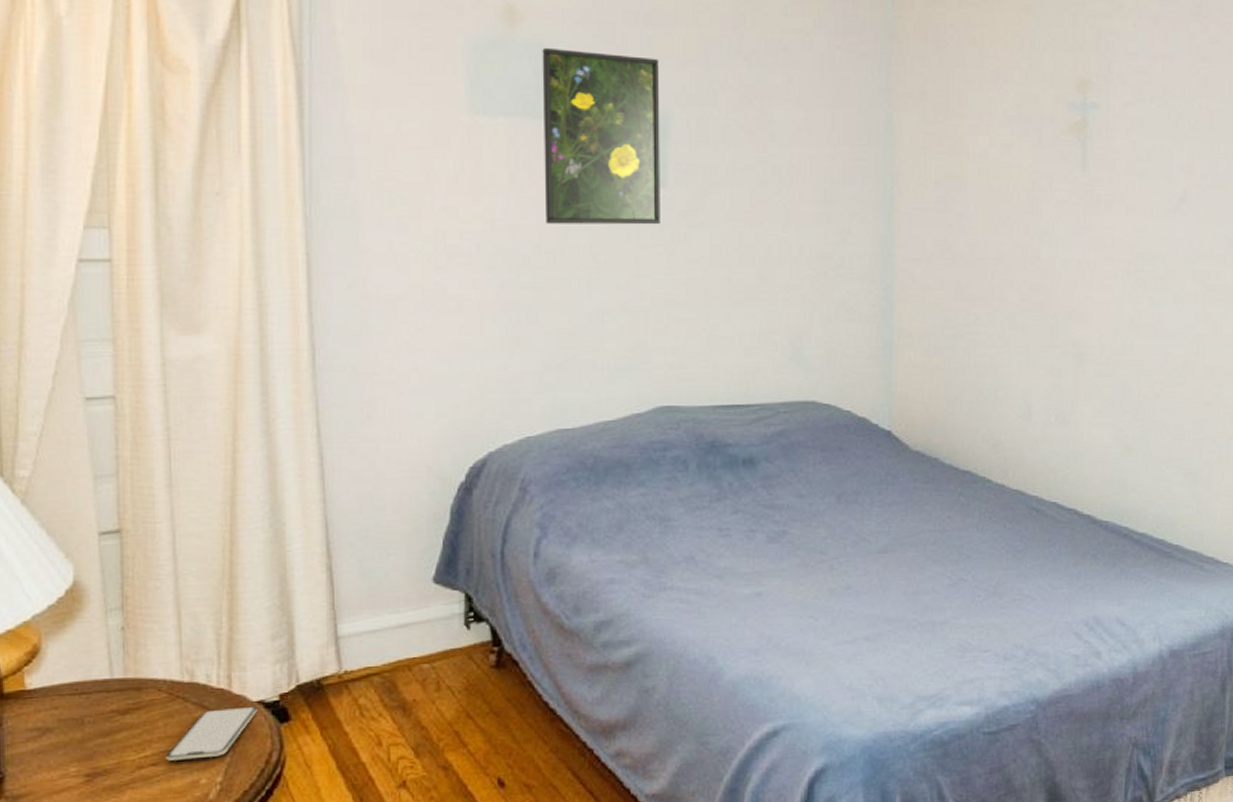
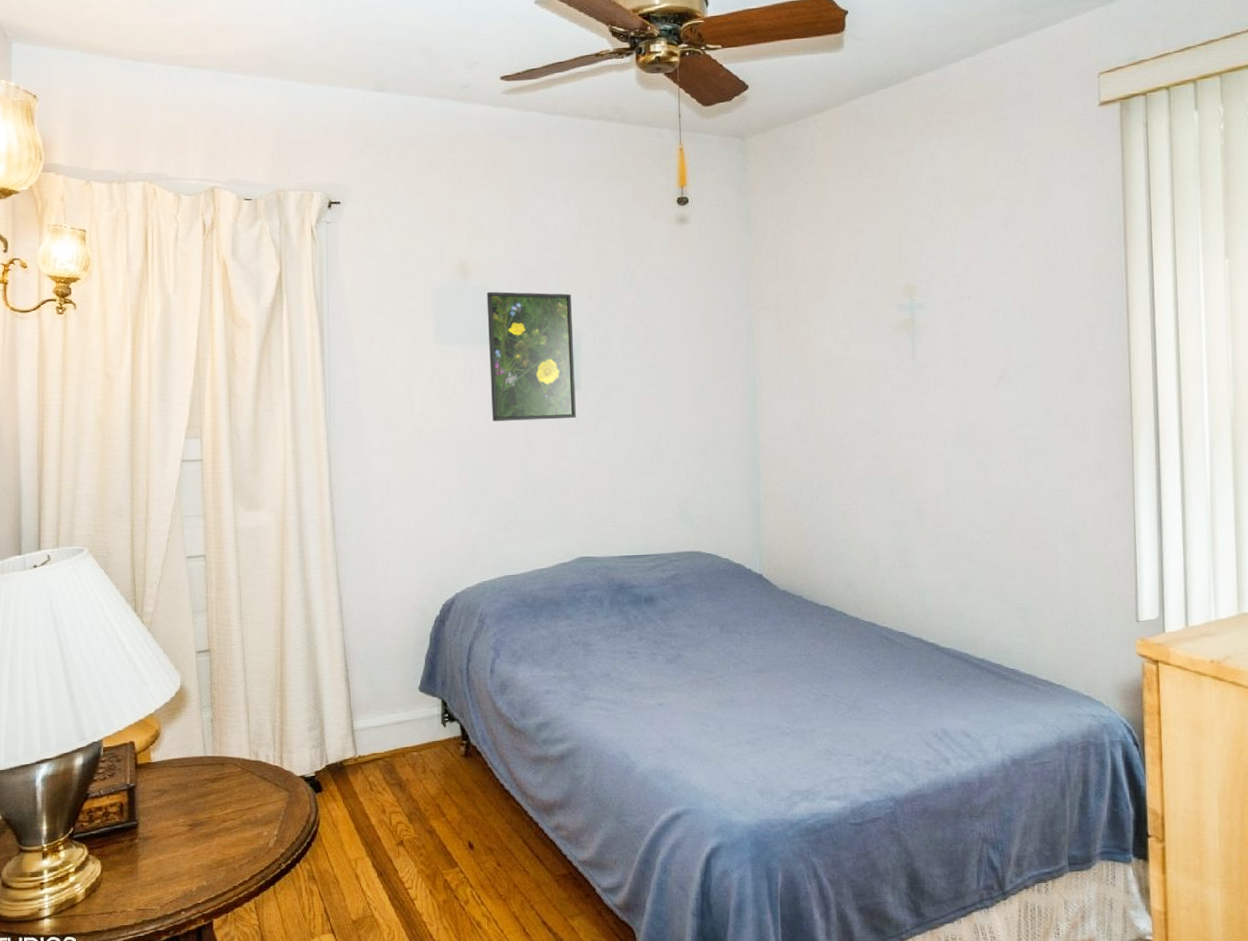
smartphone: present [166,706,258,761] -> none [241,779,301,817]

